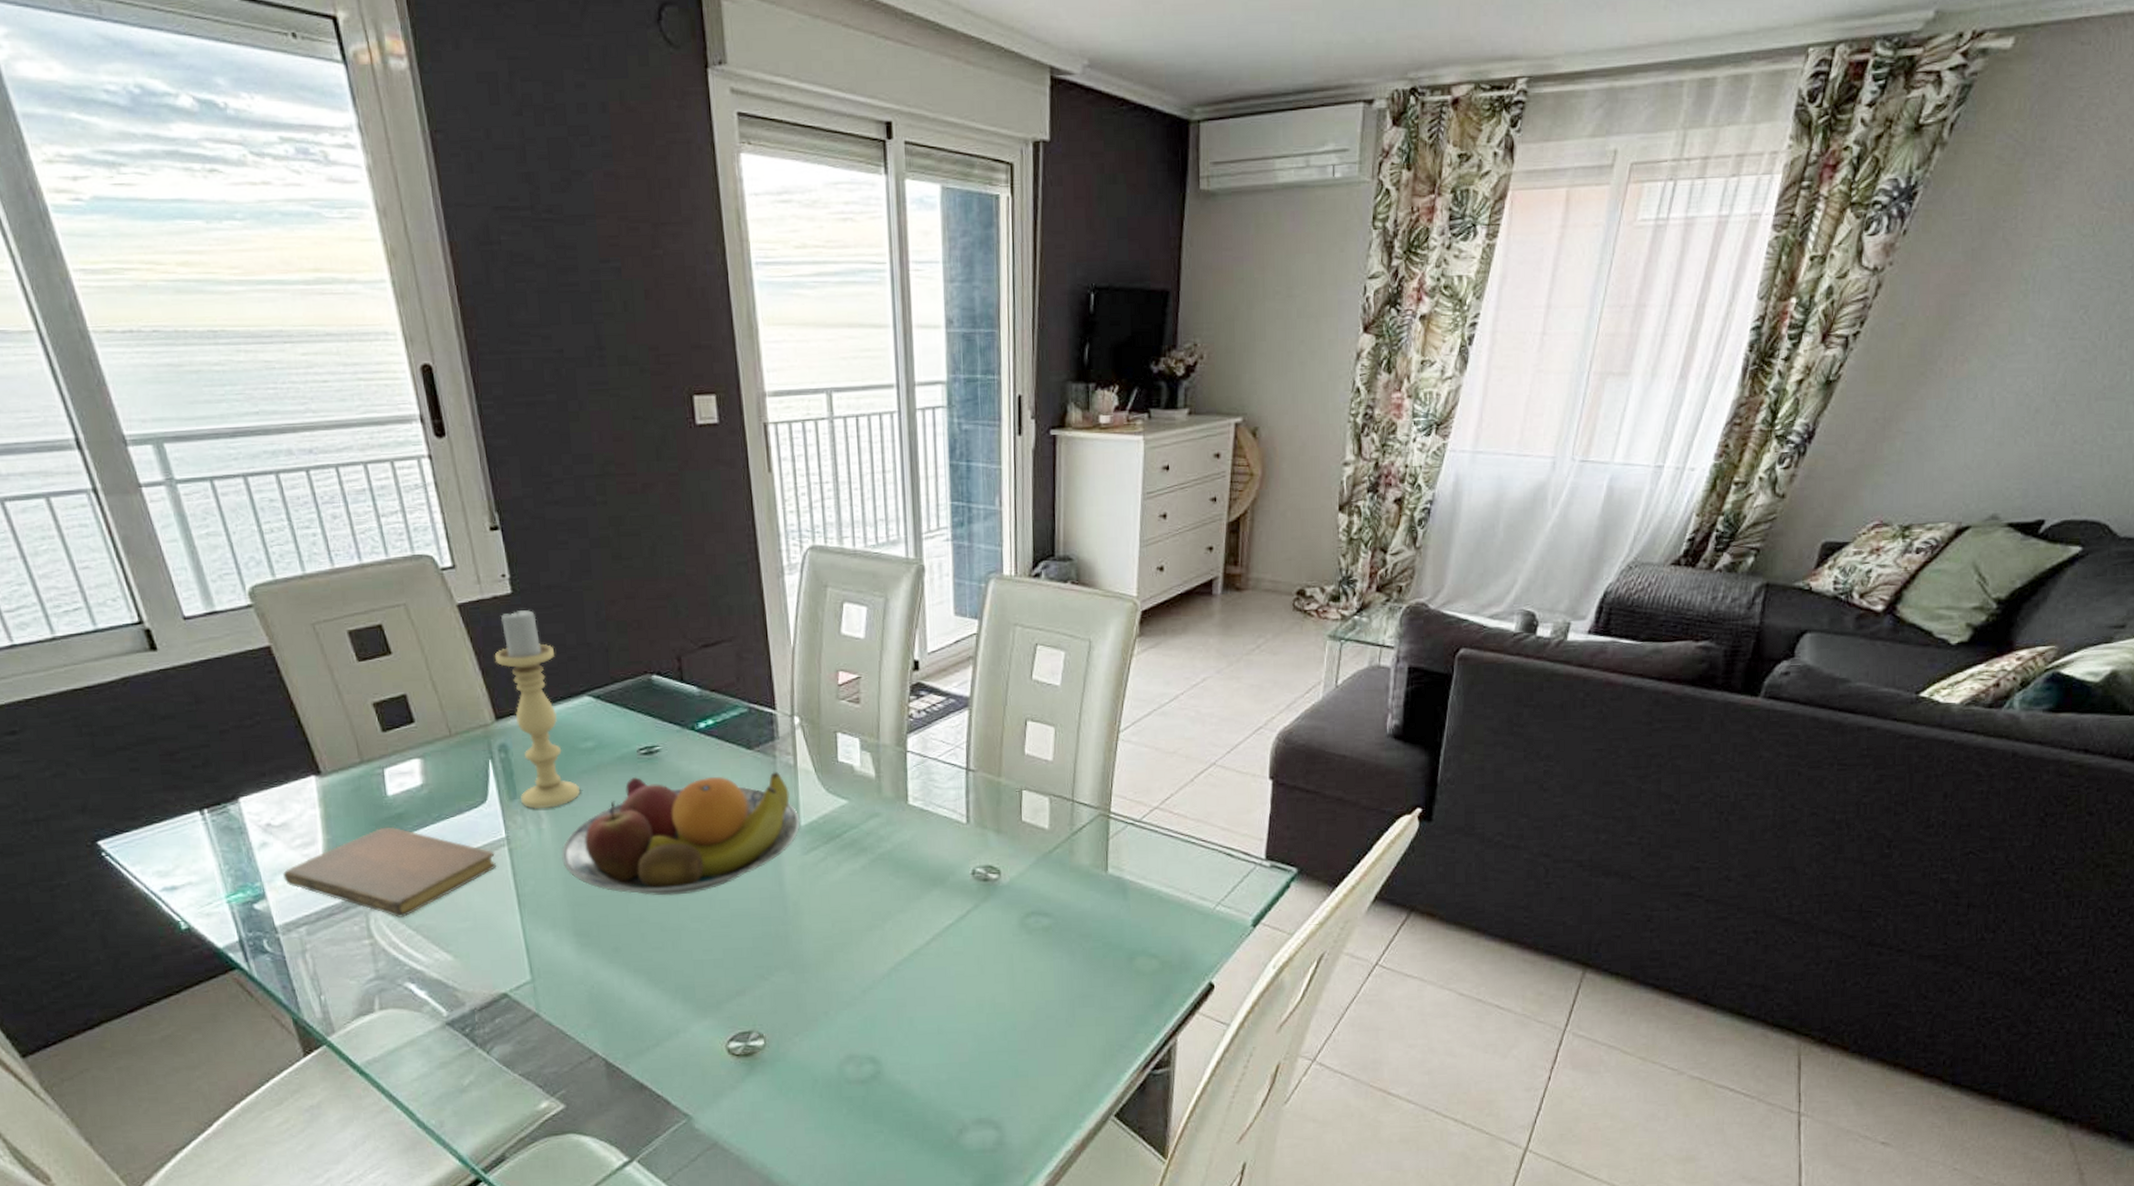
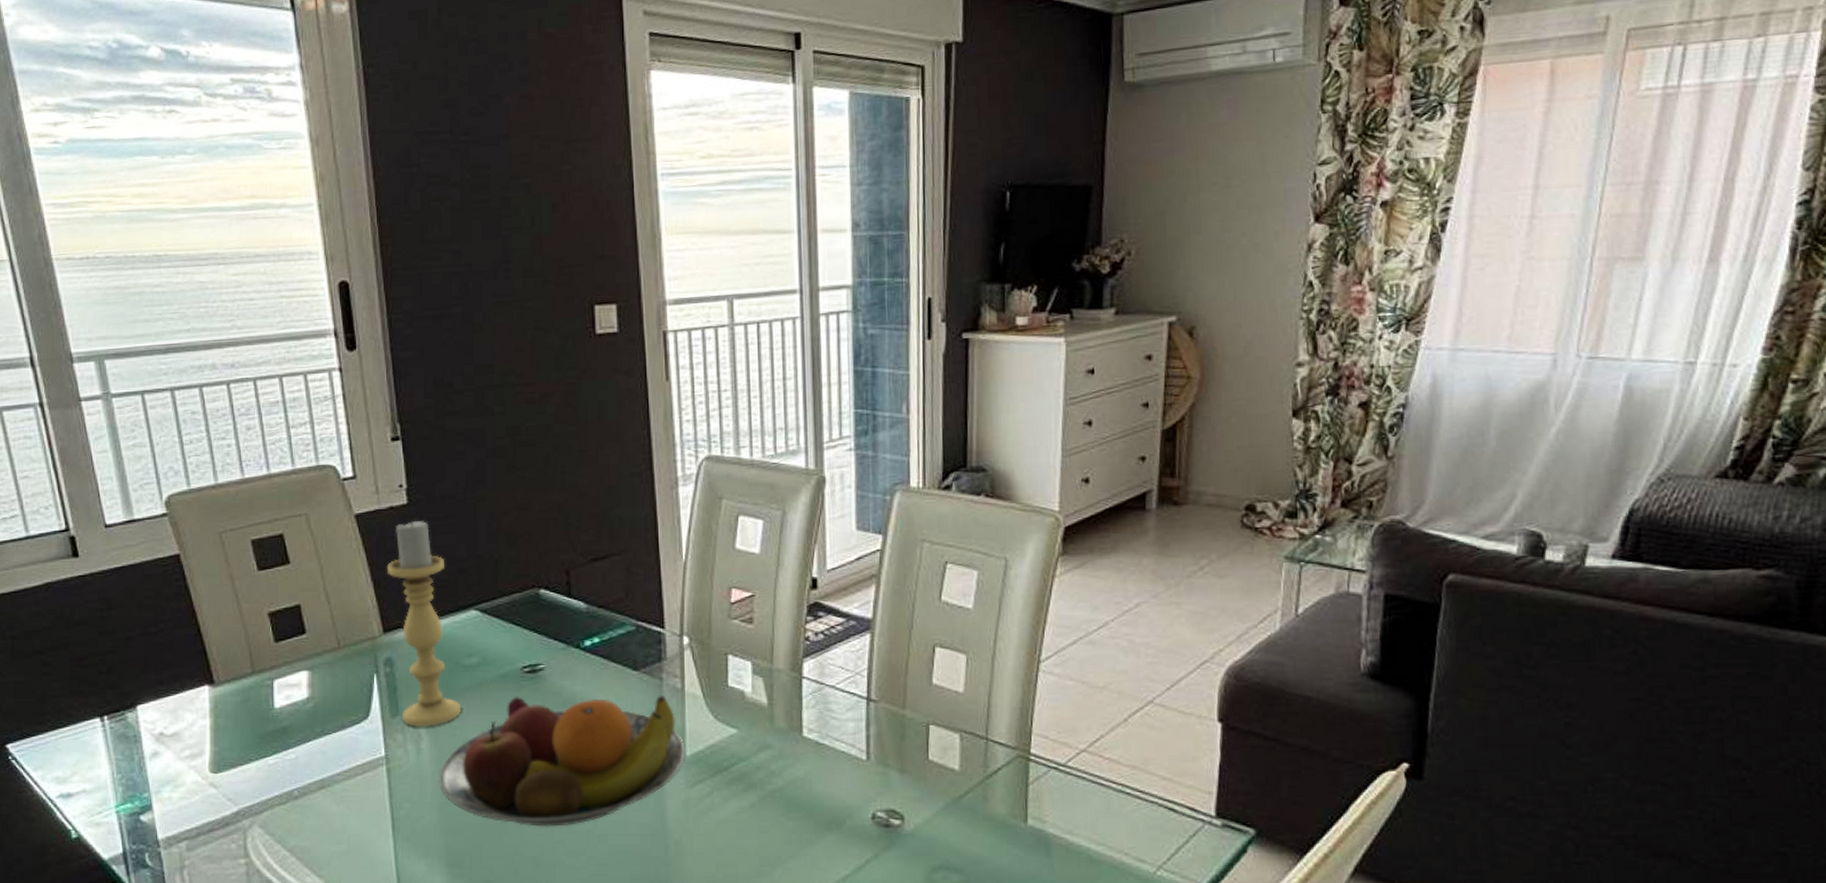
notebook: present [283,826,496,918] -> none [170,740,373,837]

